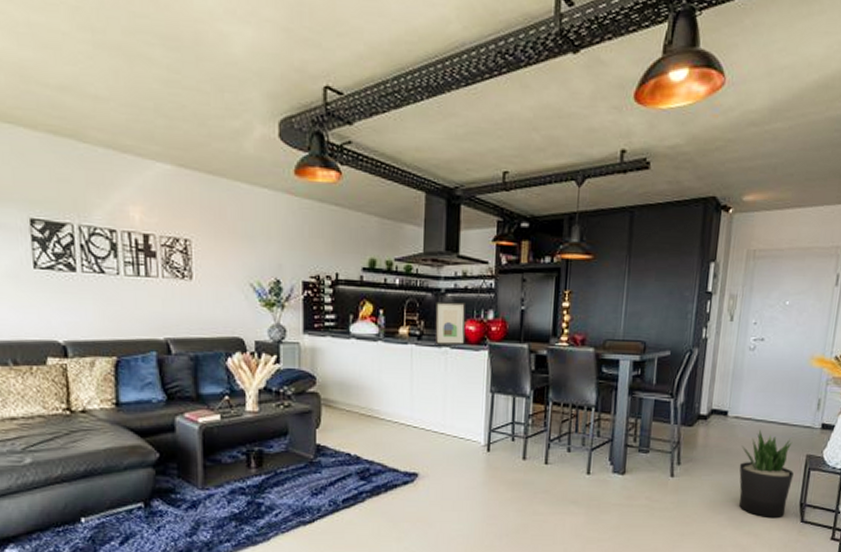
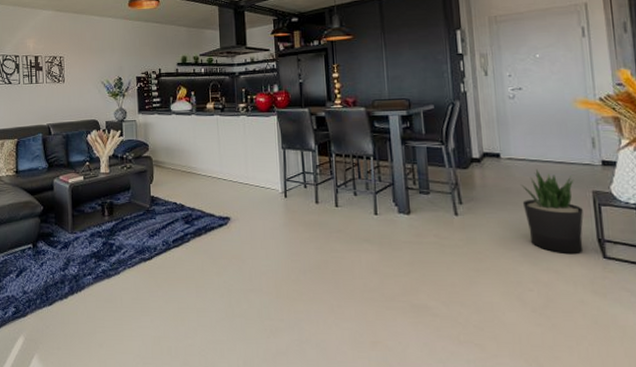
picture frame: present [434,301,466,346] -> none [232,81,258,115]

